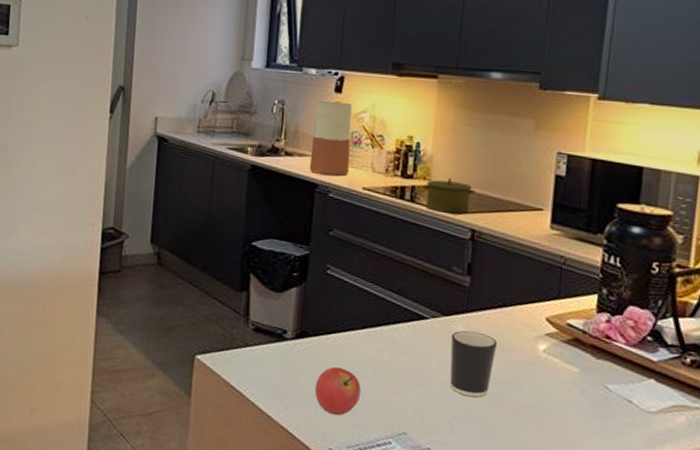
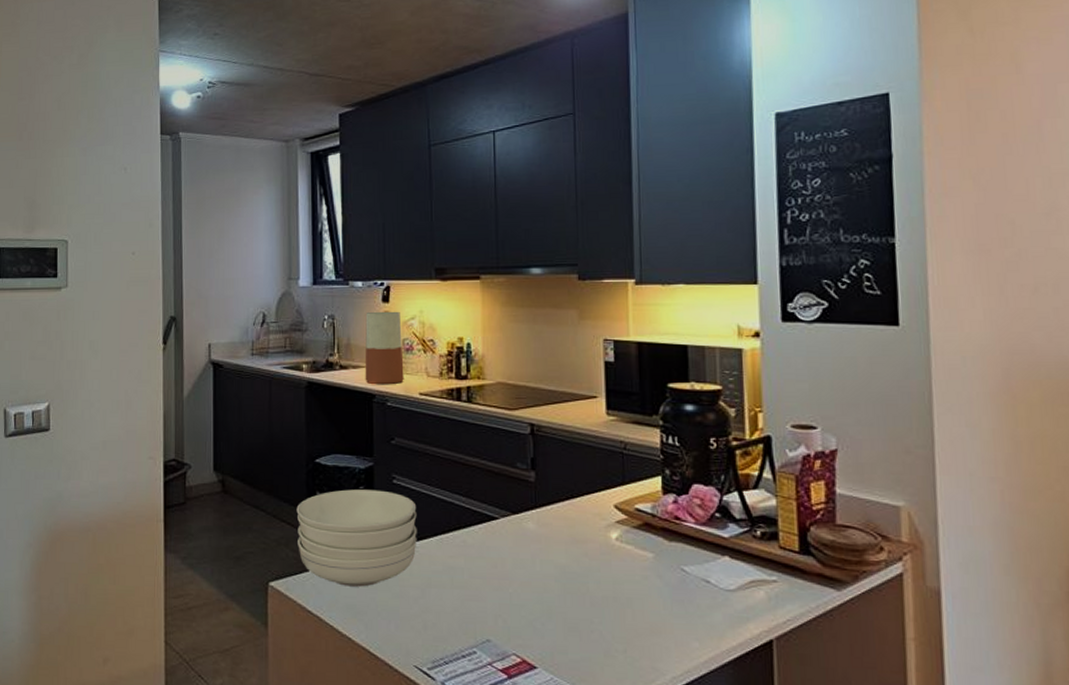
bowl: none [227,274,348,370] -> present [296,489,417,587]
fruit: present [314,367,362,416] -> none [393,579,440,630]
cooking pot: present [423,179,476,215] -> none [478,376,530,410]
mug: present [449,330,498,397] -> none [523,526,570,595]

